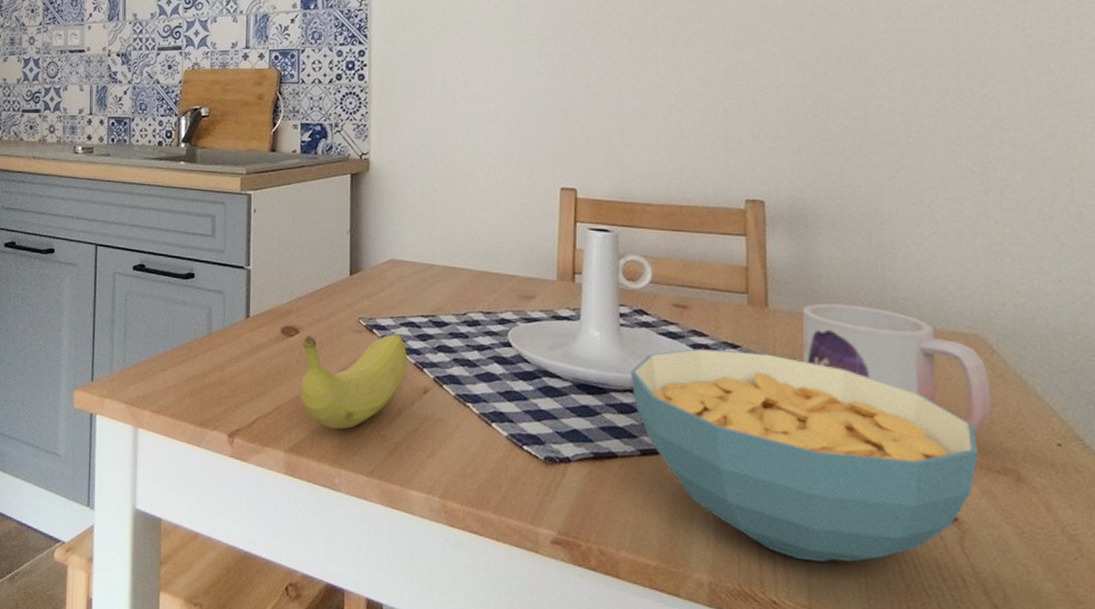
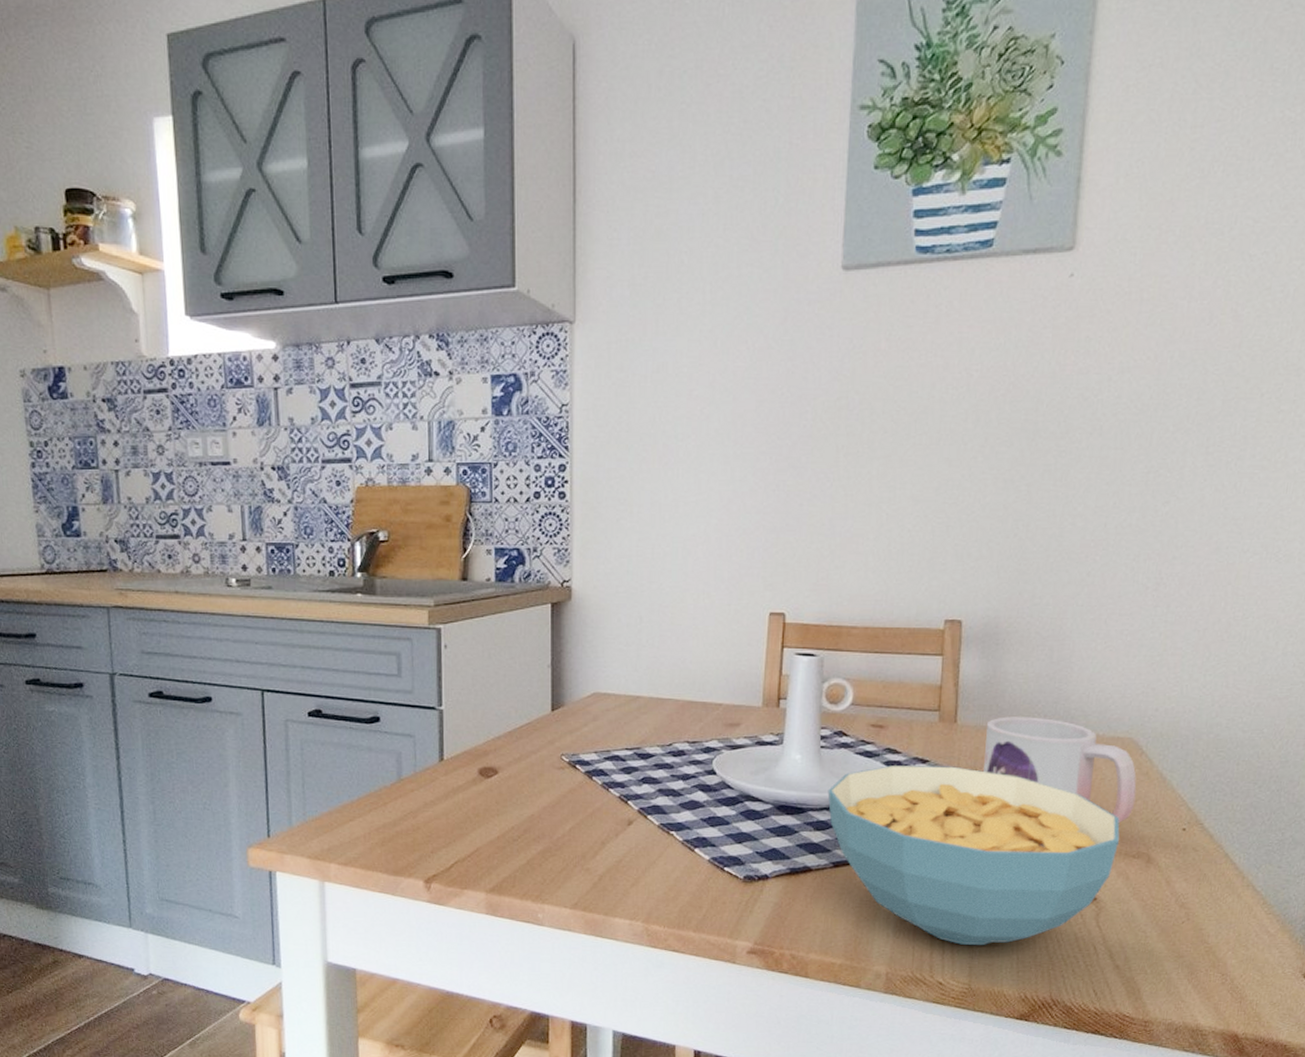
fruit: present [300,333,408,429] -> none [500,768,613,866]

